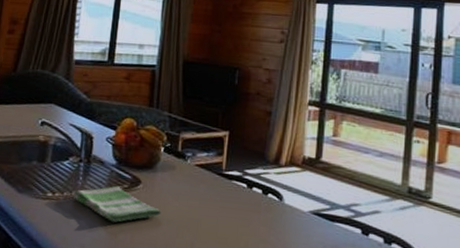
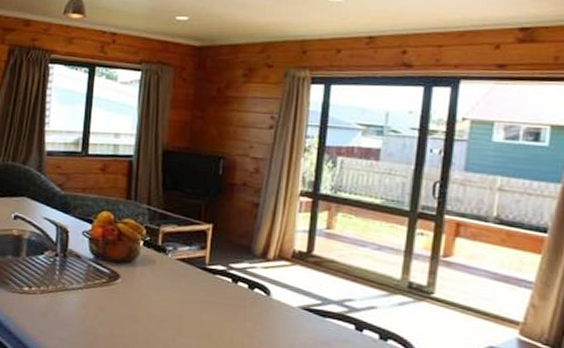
dish towel: present [73,186,161,223] -> none [49,280,142,317]

